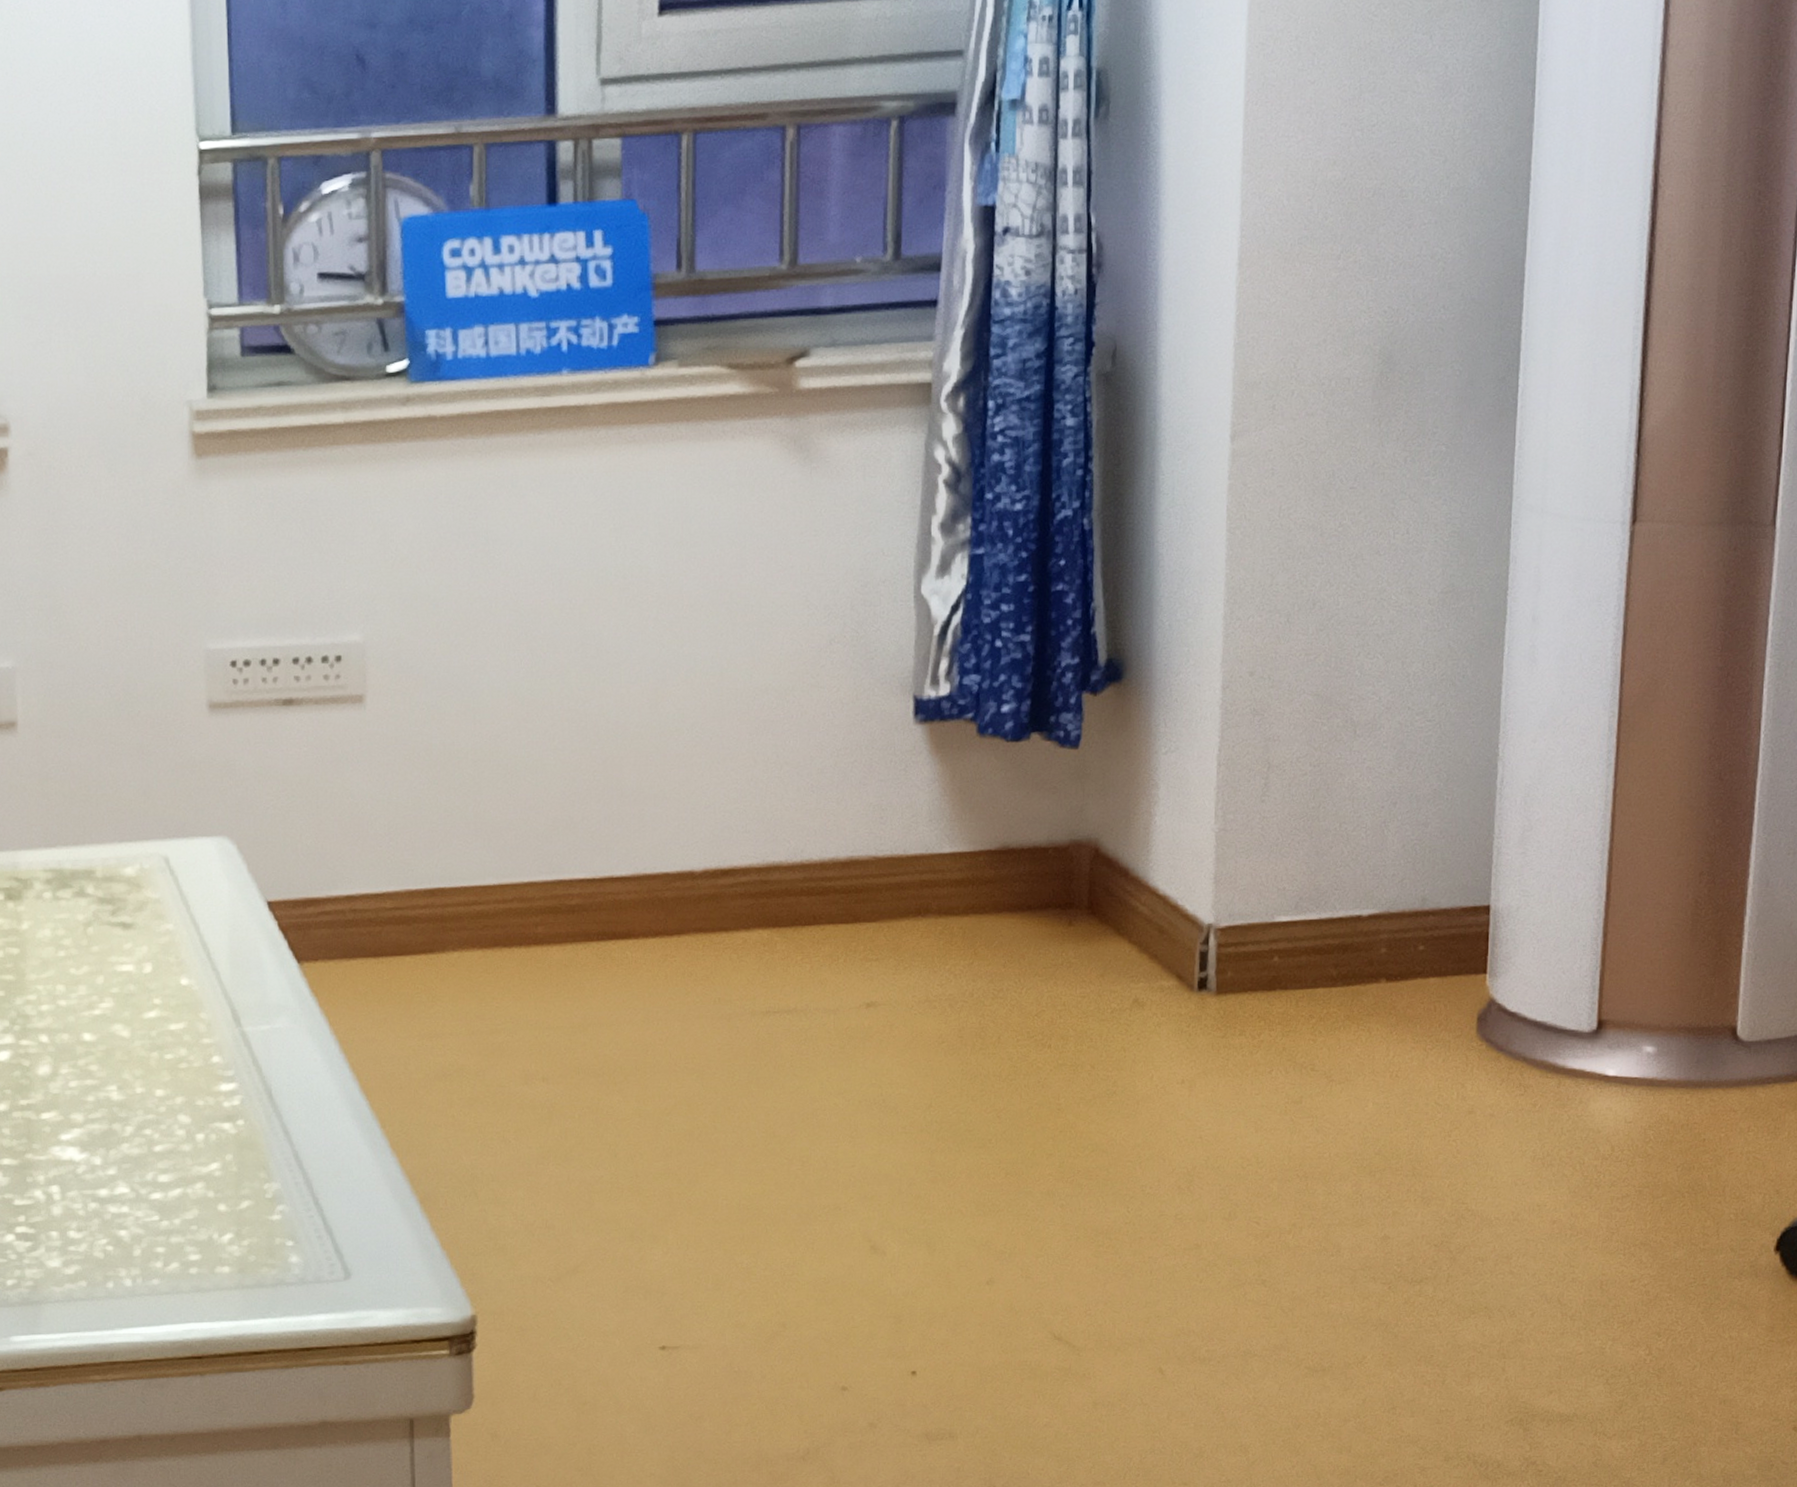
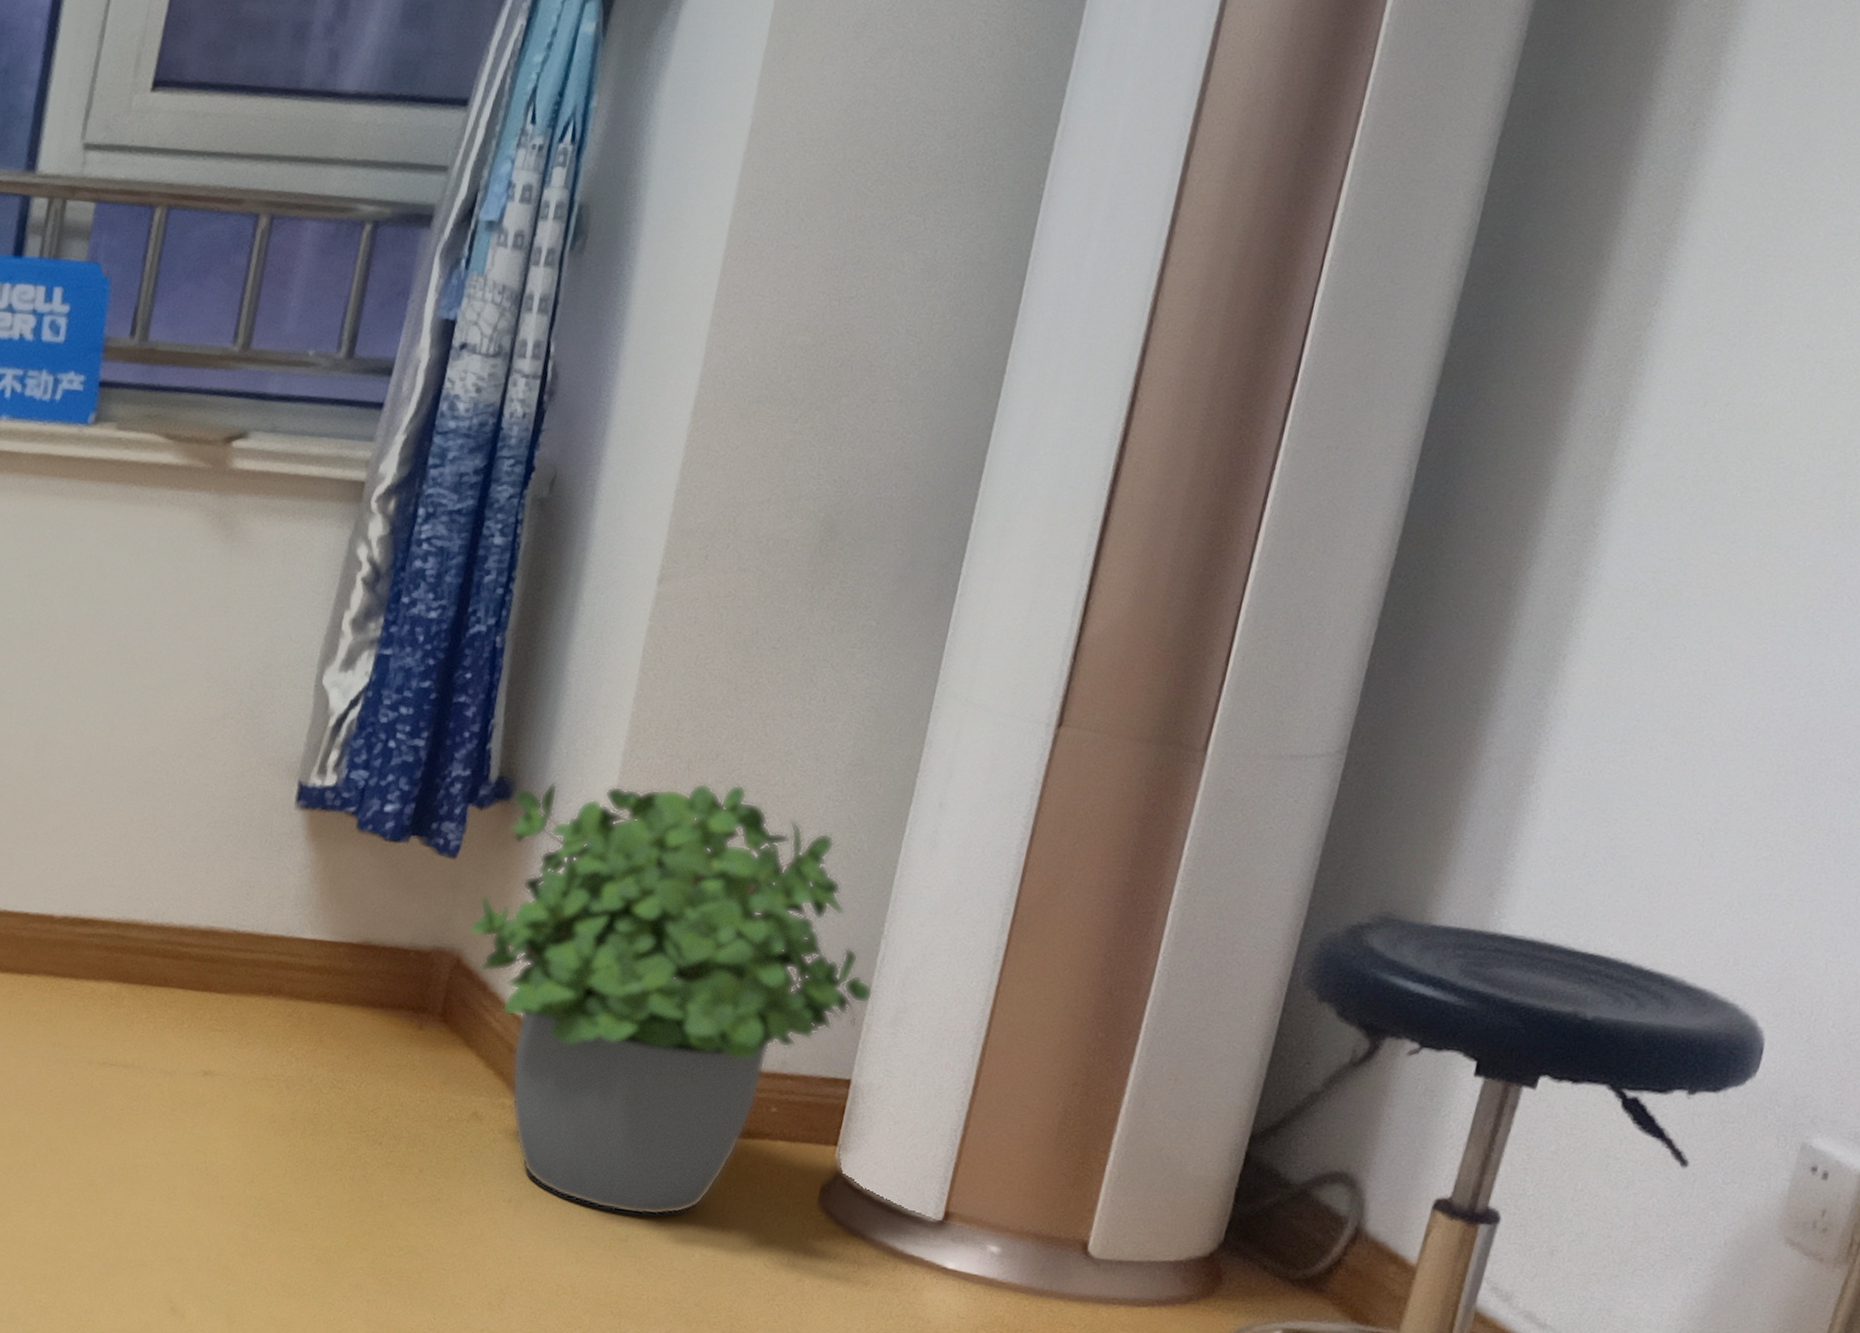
potted plant: none [1101,630,1499,1075] -> present [468,782,874,1216]

